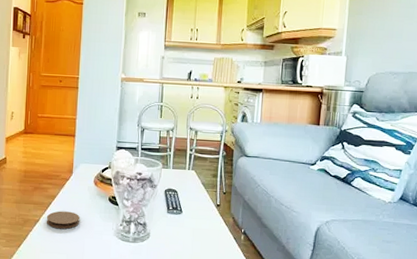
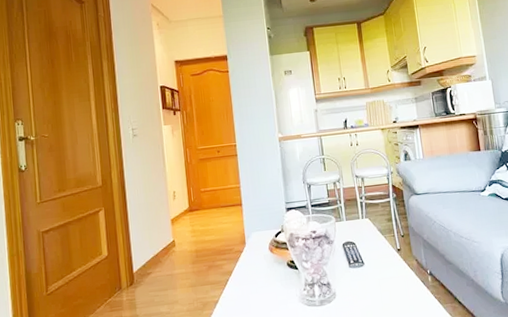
coaster: present [46,211,81,229] -> none [225,285,262,306]

